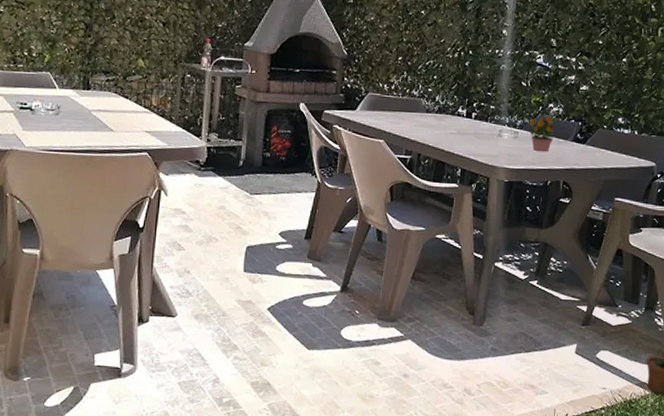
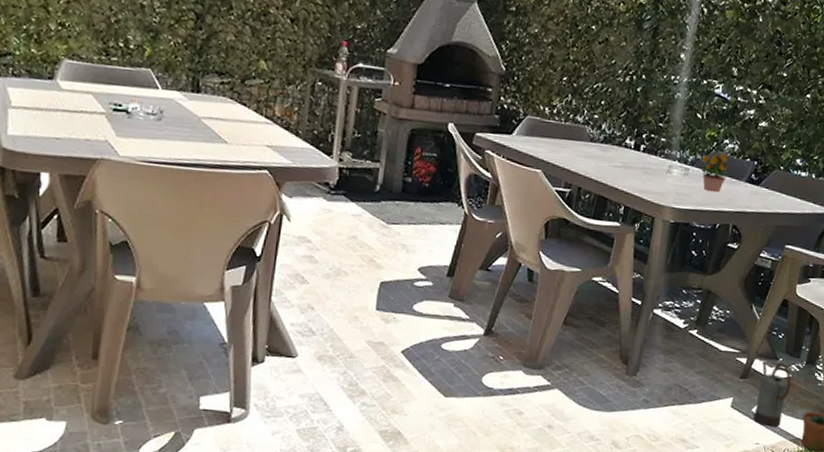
watering can: none [598,307,633,372] -> present [753,360,792,427]

